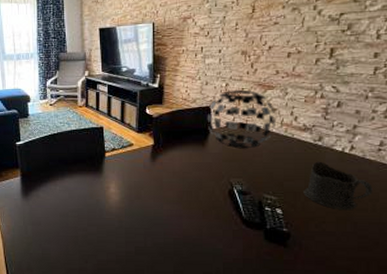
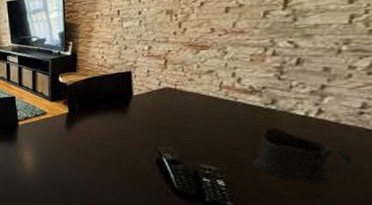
decorative ball: present [207,89,276,149] -> none [127,51,213,115]

